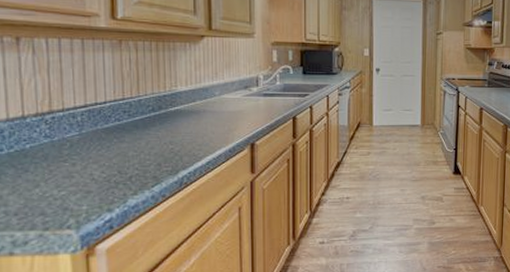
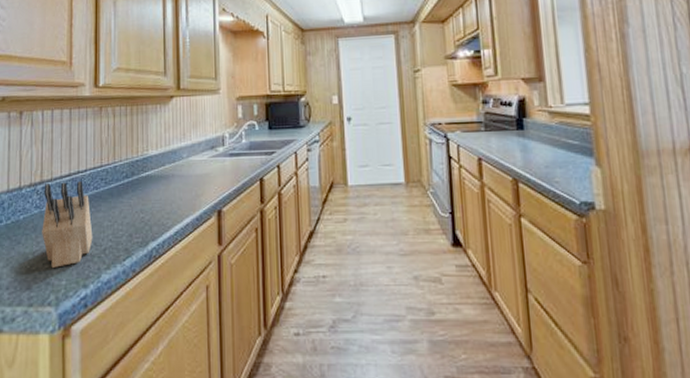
knife block: none [54,113,117,194] -> present [42,181,93,268]

